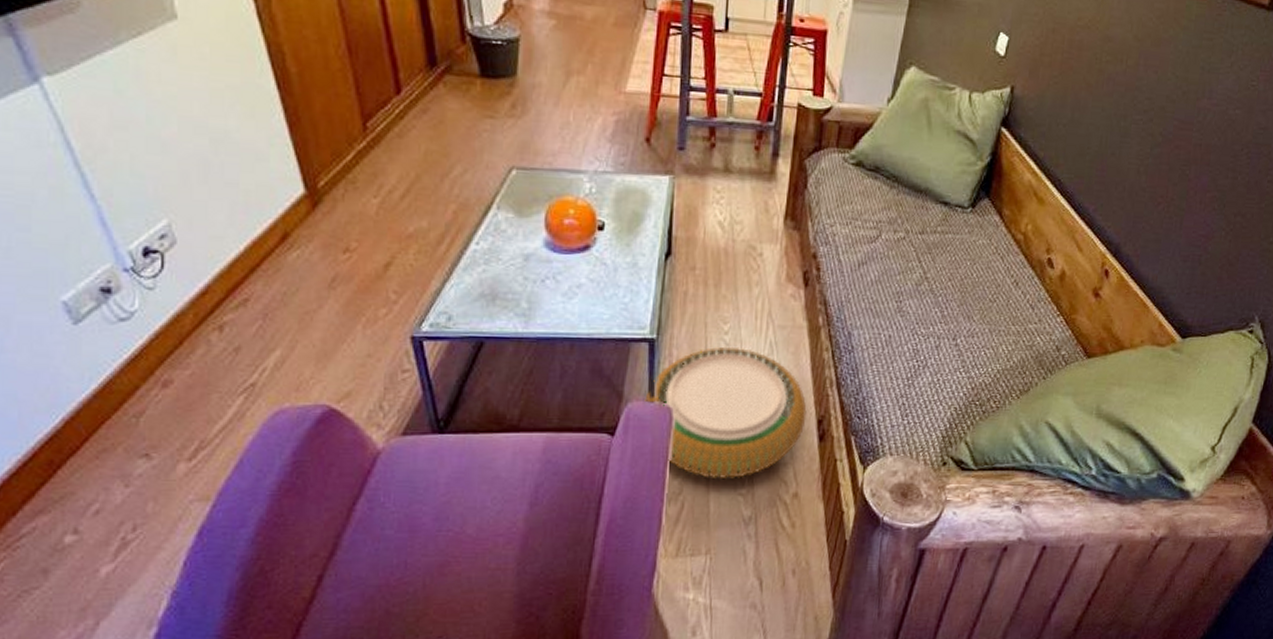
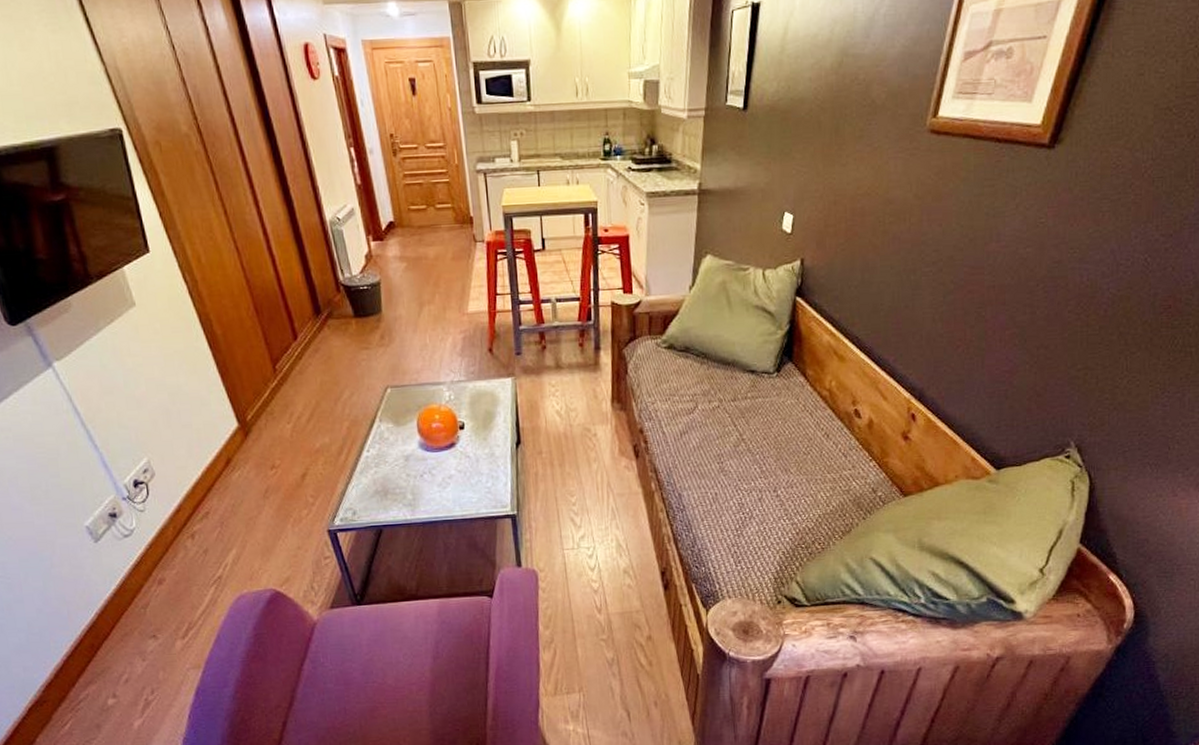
woven basket: present [644,346,807,478] -> none [513,515,651,628]

